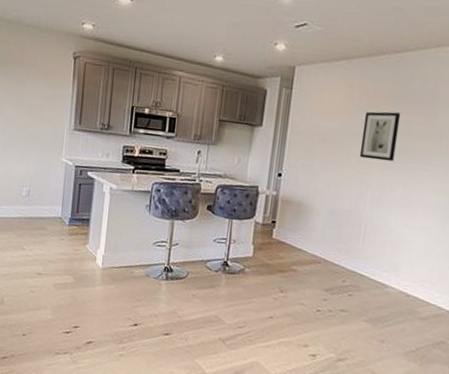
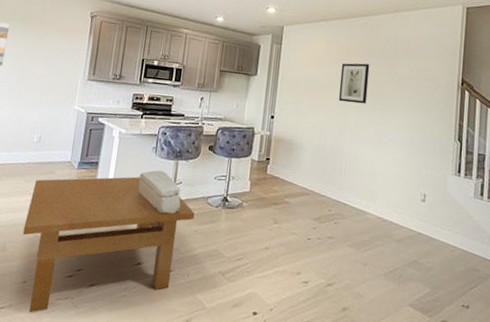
table: none [19,234,193,365] -> present [22,176,195,313]
decorative box: none [132,229,178,277] -> present [138,170,181,215]

